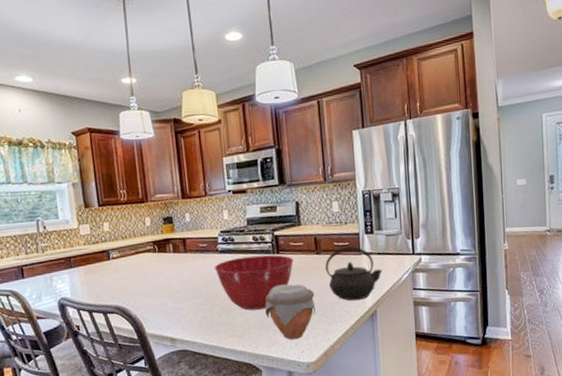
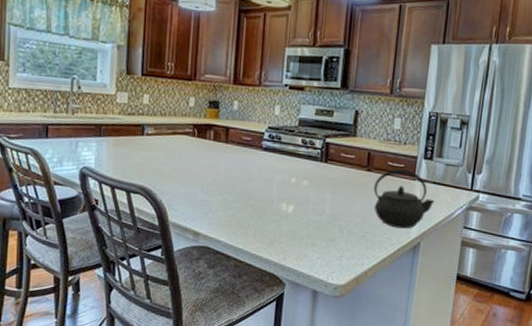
mixing bowl: present [214,254,294,311] -> none [254,158,342,219]
jar: present [265,284,316,340] -> none [301,196,357,257]

